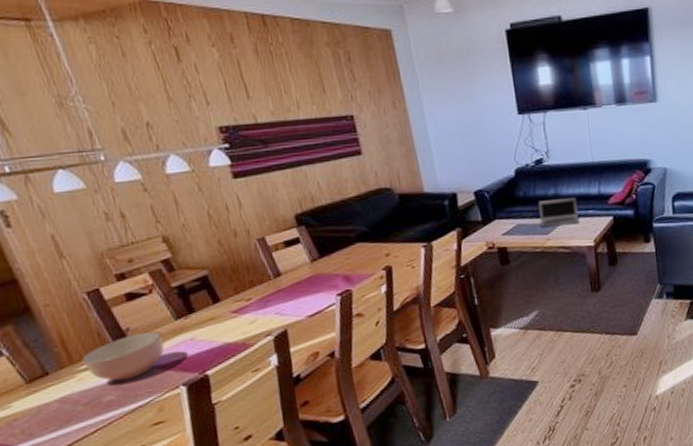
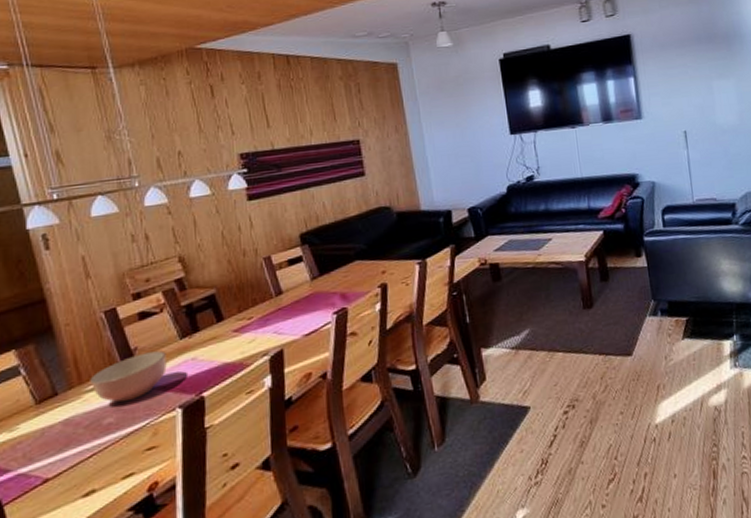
laptop: present [538,198,579,228] -> none [529,213,569,244]

